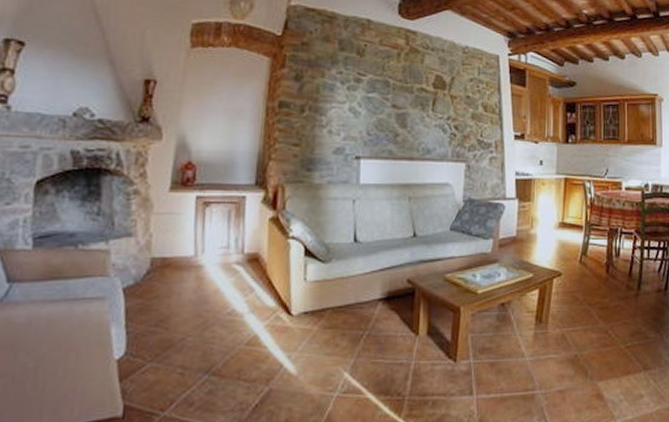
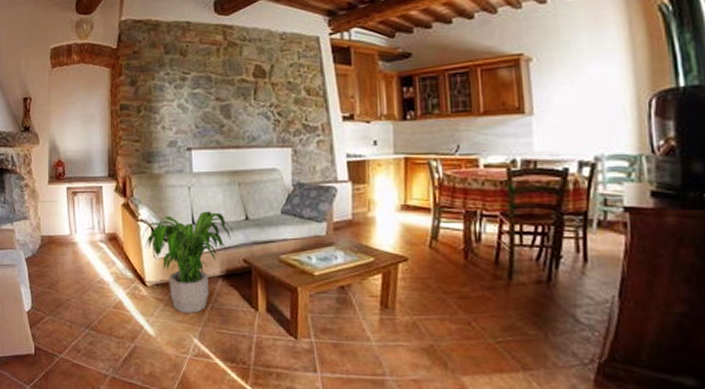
potted plant: none [291,227,399,344] -> present [142,211,233,313]

